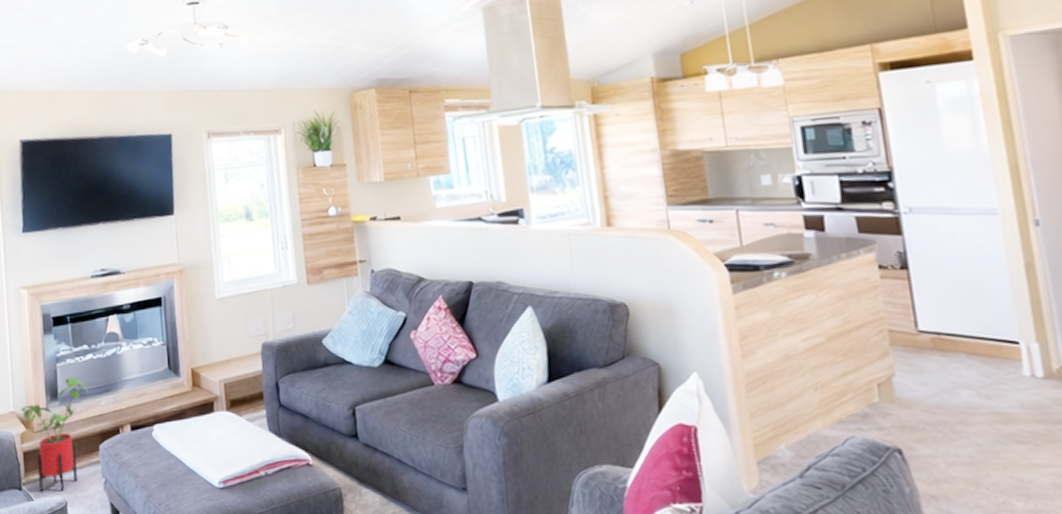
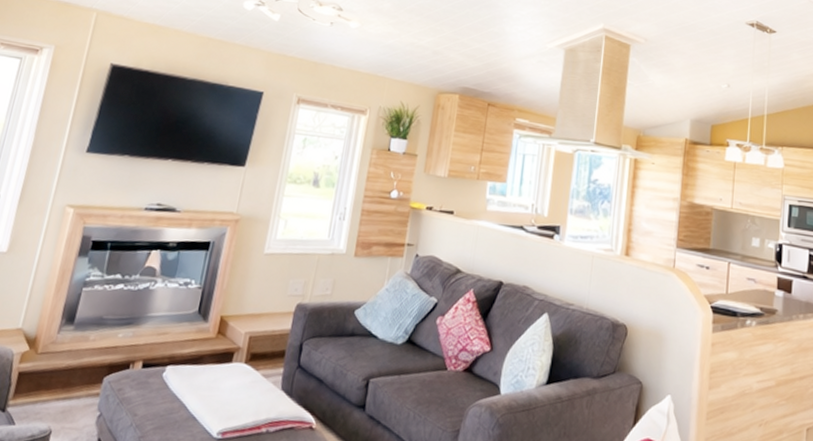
house plant: present [21,377,88,492] -> none [24,303,109,420]

